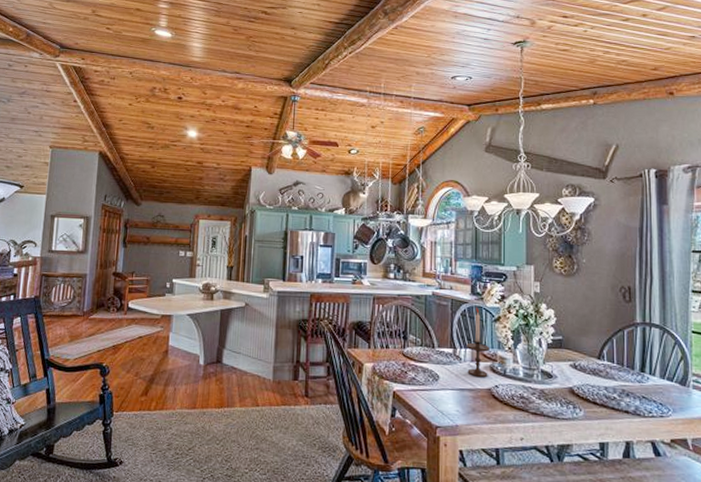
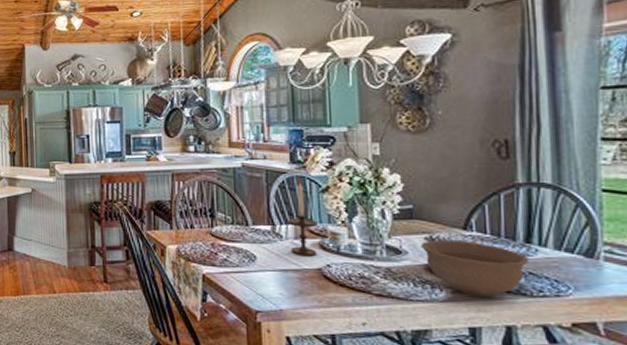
bowl: none [566,367,643,418] -> present [420,240,530,298]

